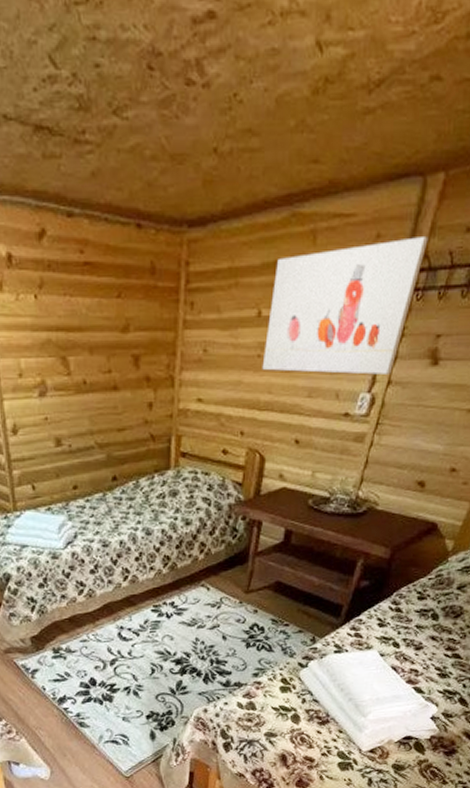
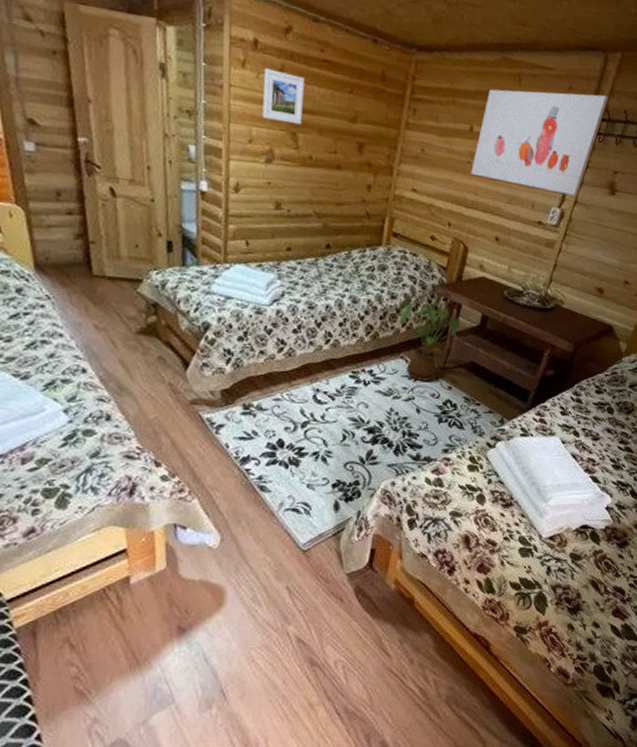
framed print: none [22,286,70,347] -> present [262,68,304,125]
house plant: none [194,517,263,607] -> present [398,294,461,381]

